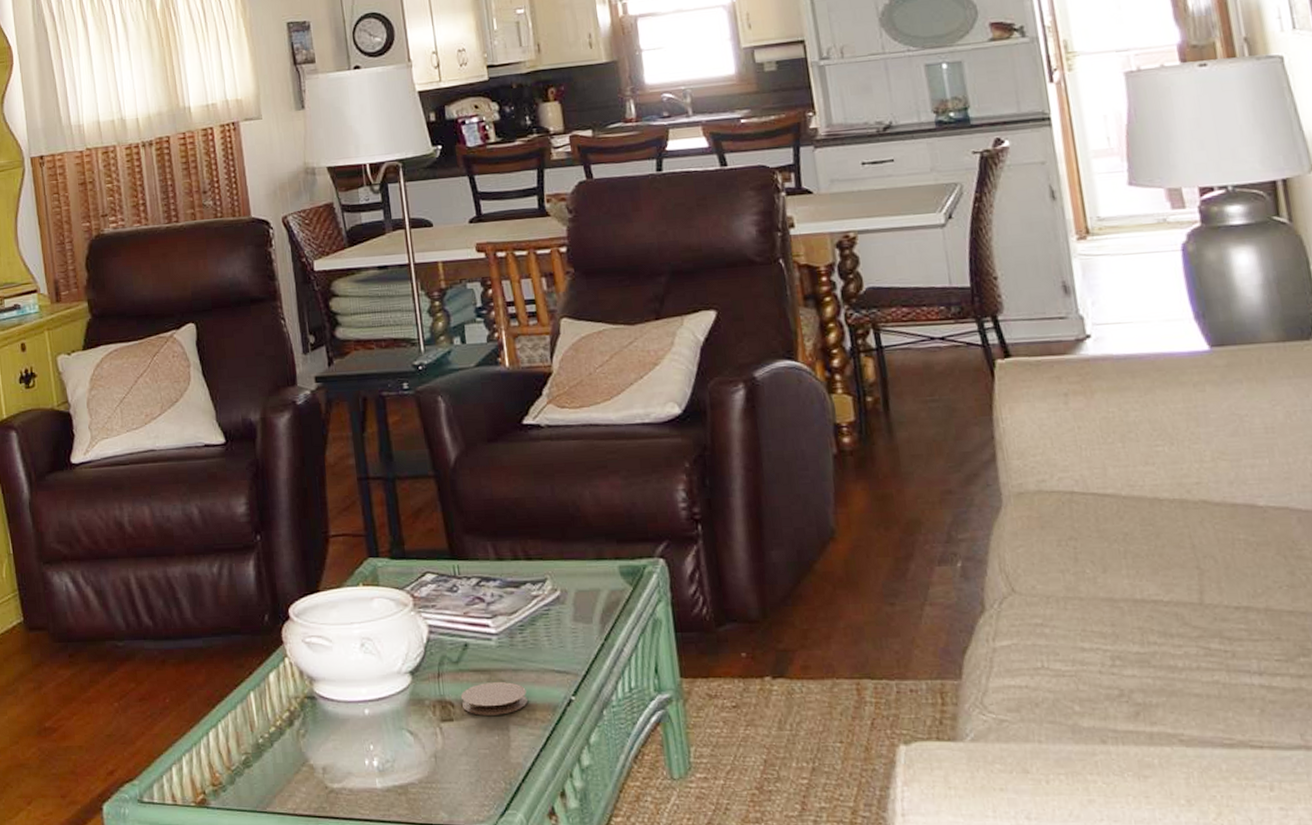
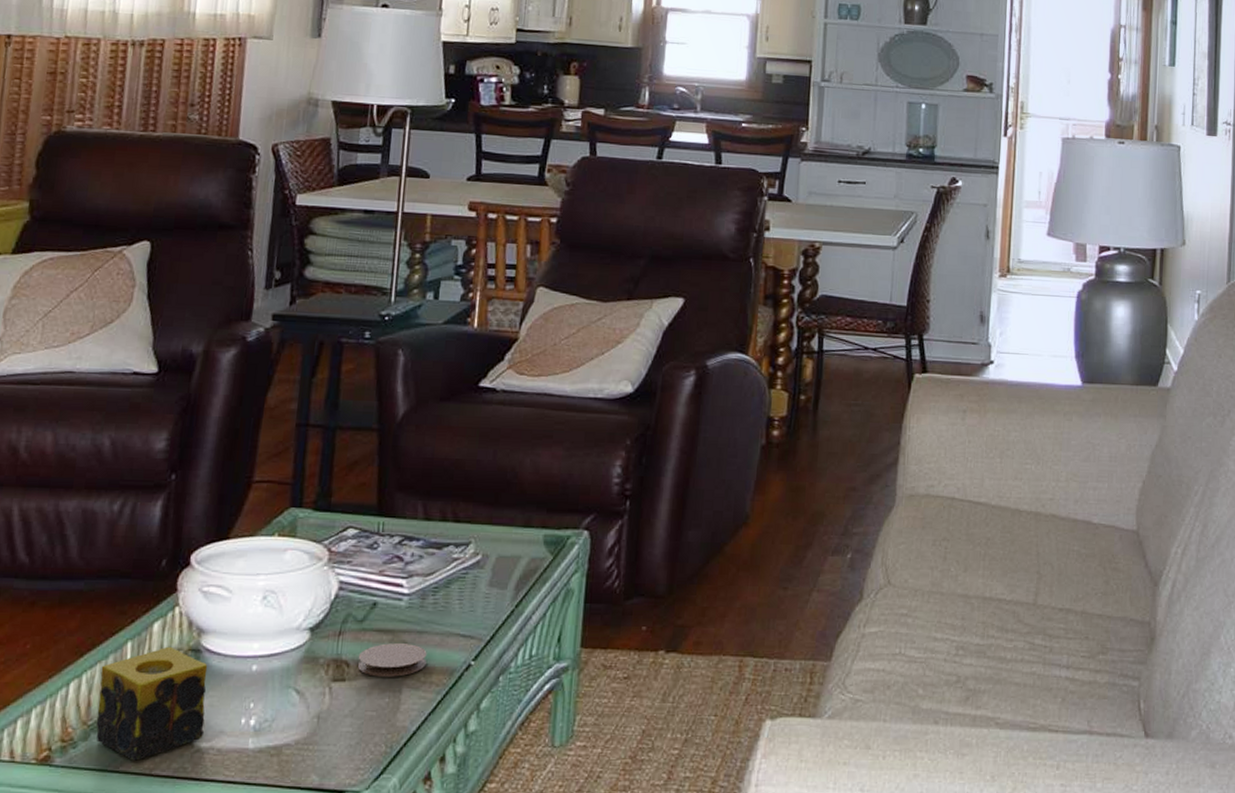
candle: none [232,695,335,802] -> present [96,646,208,761]

